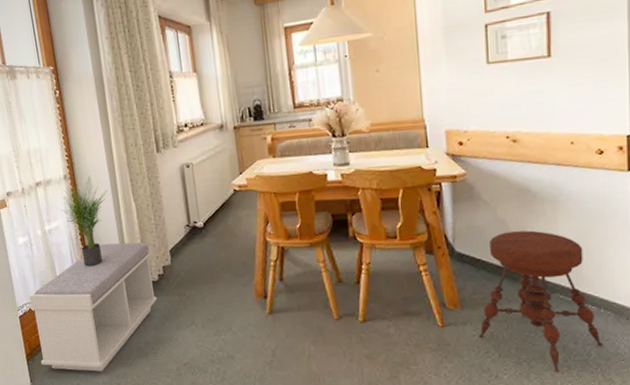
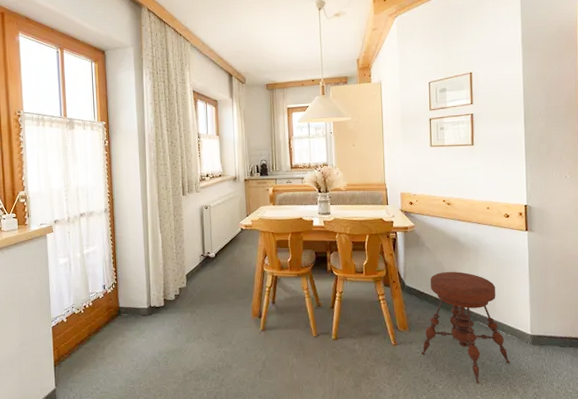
bench: present [29,242,157,372] -> none [63,266,172,377]
potted plant: present [60,175,108,267] -> none [98,210,140,286]

